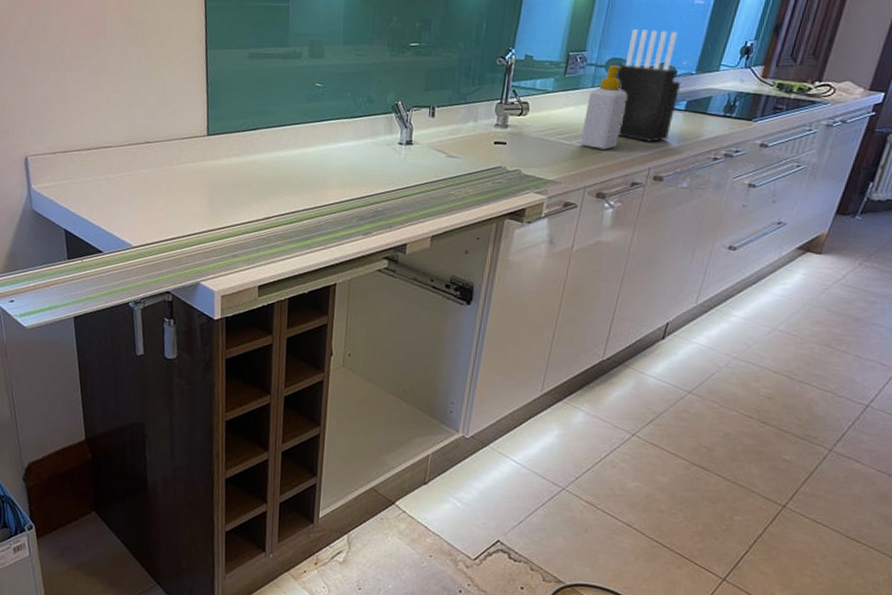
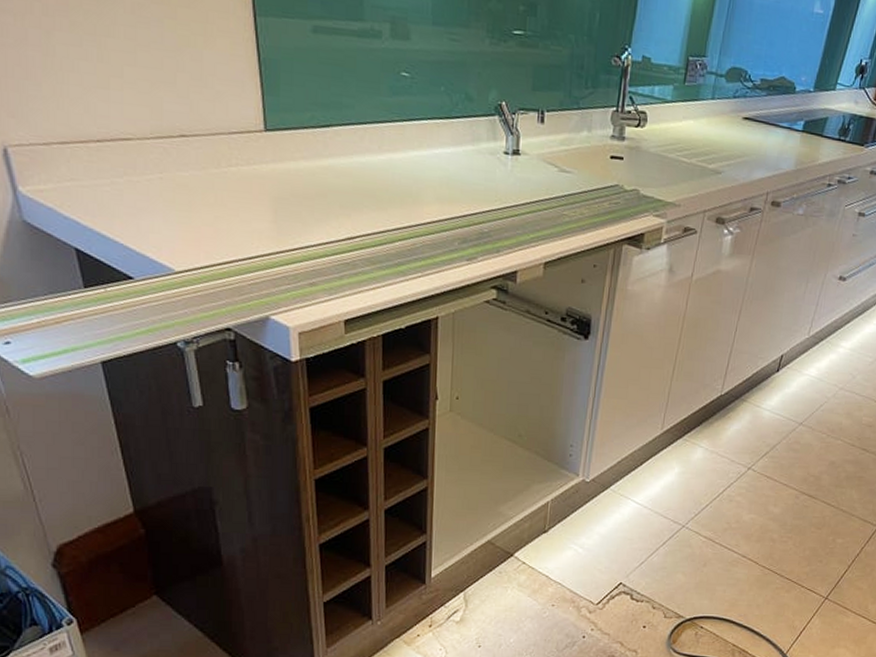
soap bottle: present [580,65,628,150] -> none [699,75,748,171]
knife block: present [615,29,681,142] -> none [736,36,800,164]

